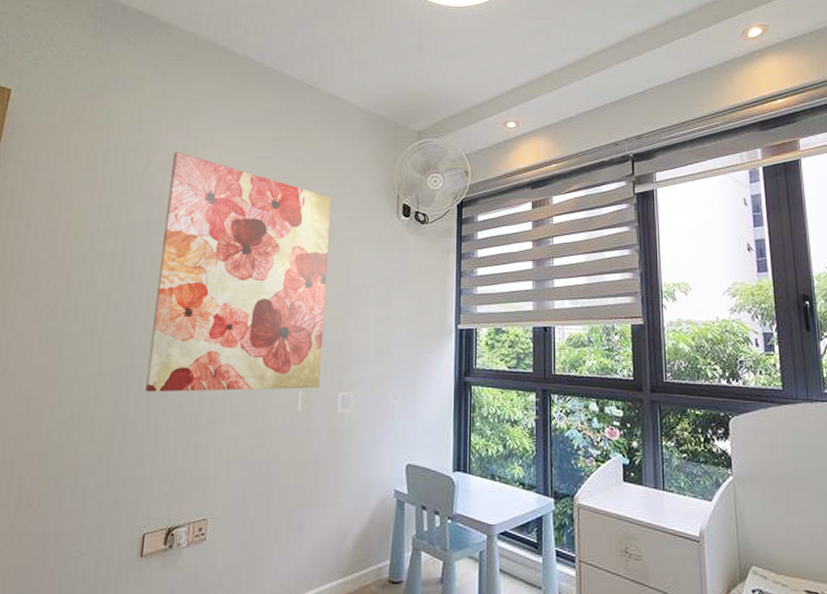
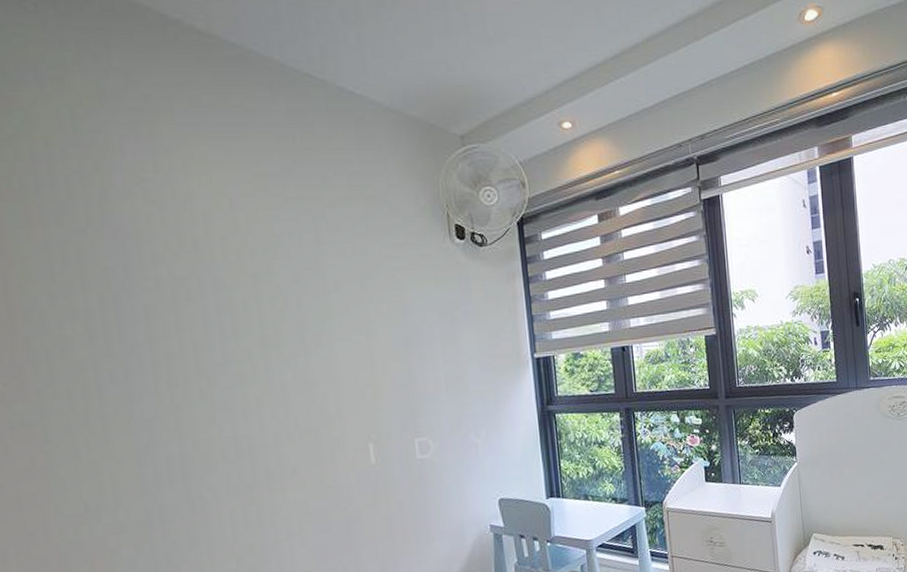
wall art: present [144,152,332,392] -> none [139,170,393,469]

